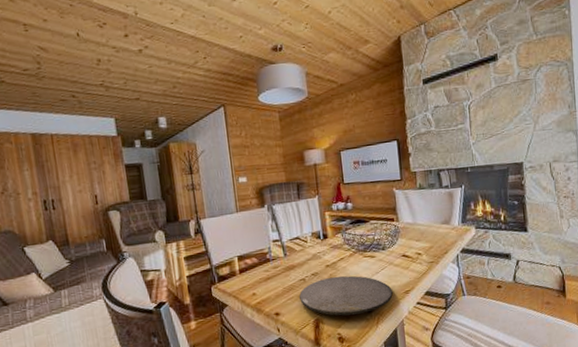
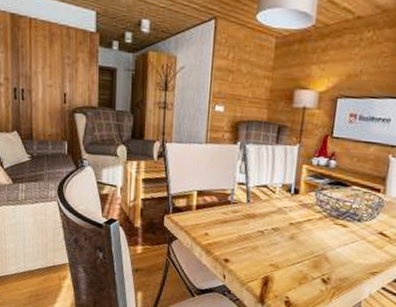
plate: present [299,275,393,316] -> none [253,236,358,284]

